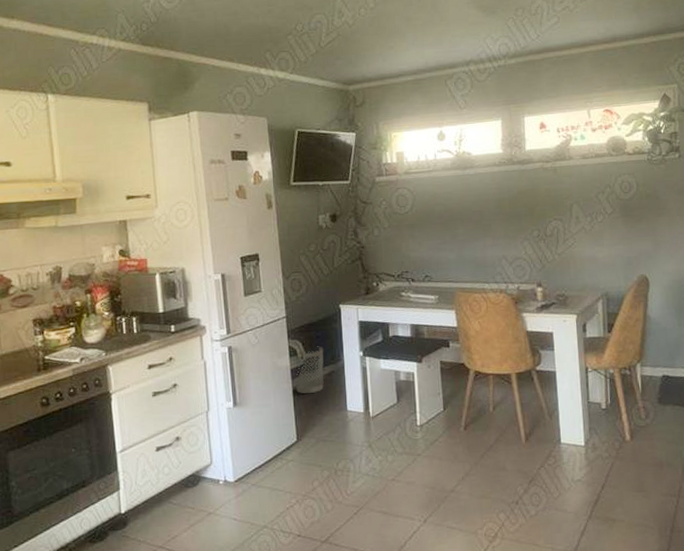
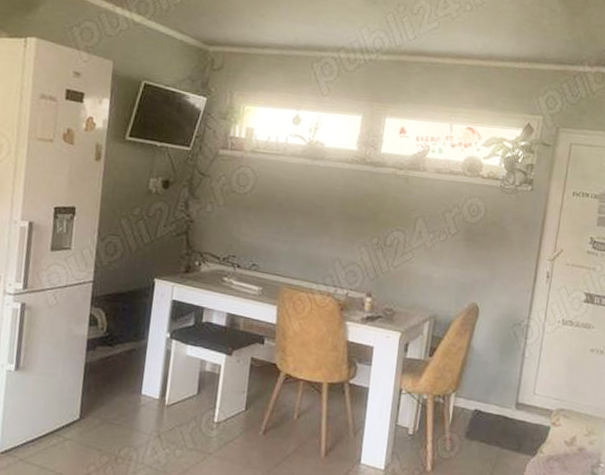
wastebasket: present [294,346,324,394] -> none [89,319,128,370]

